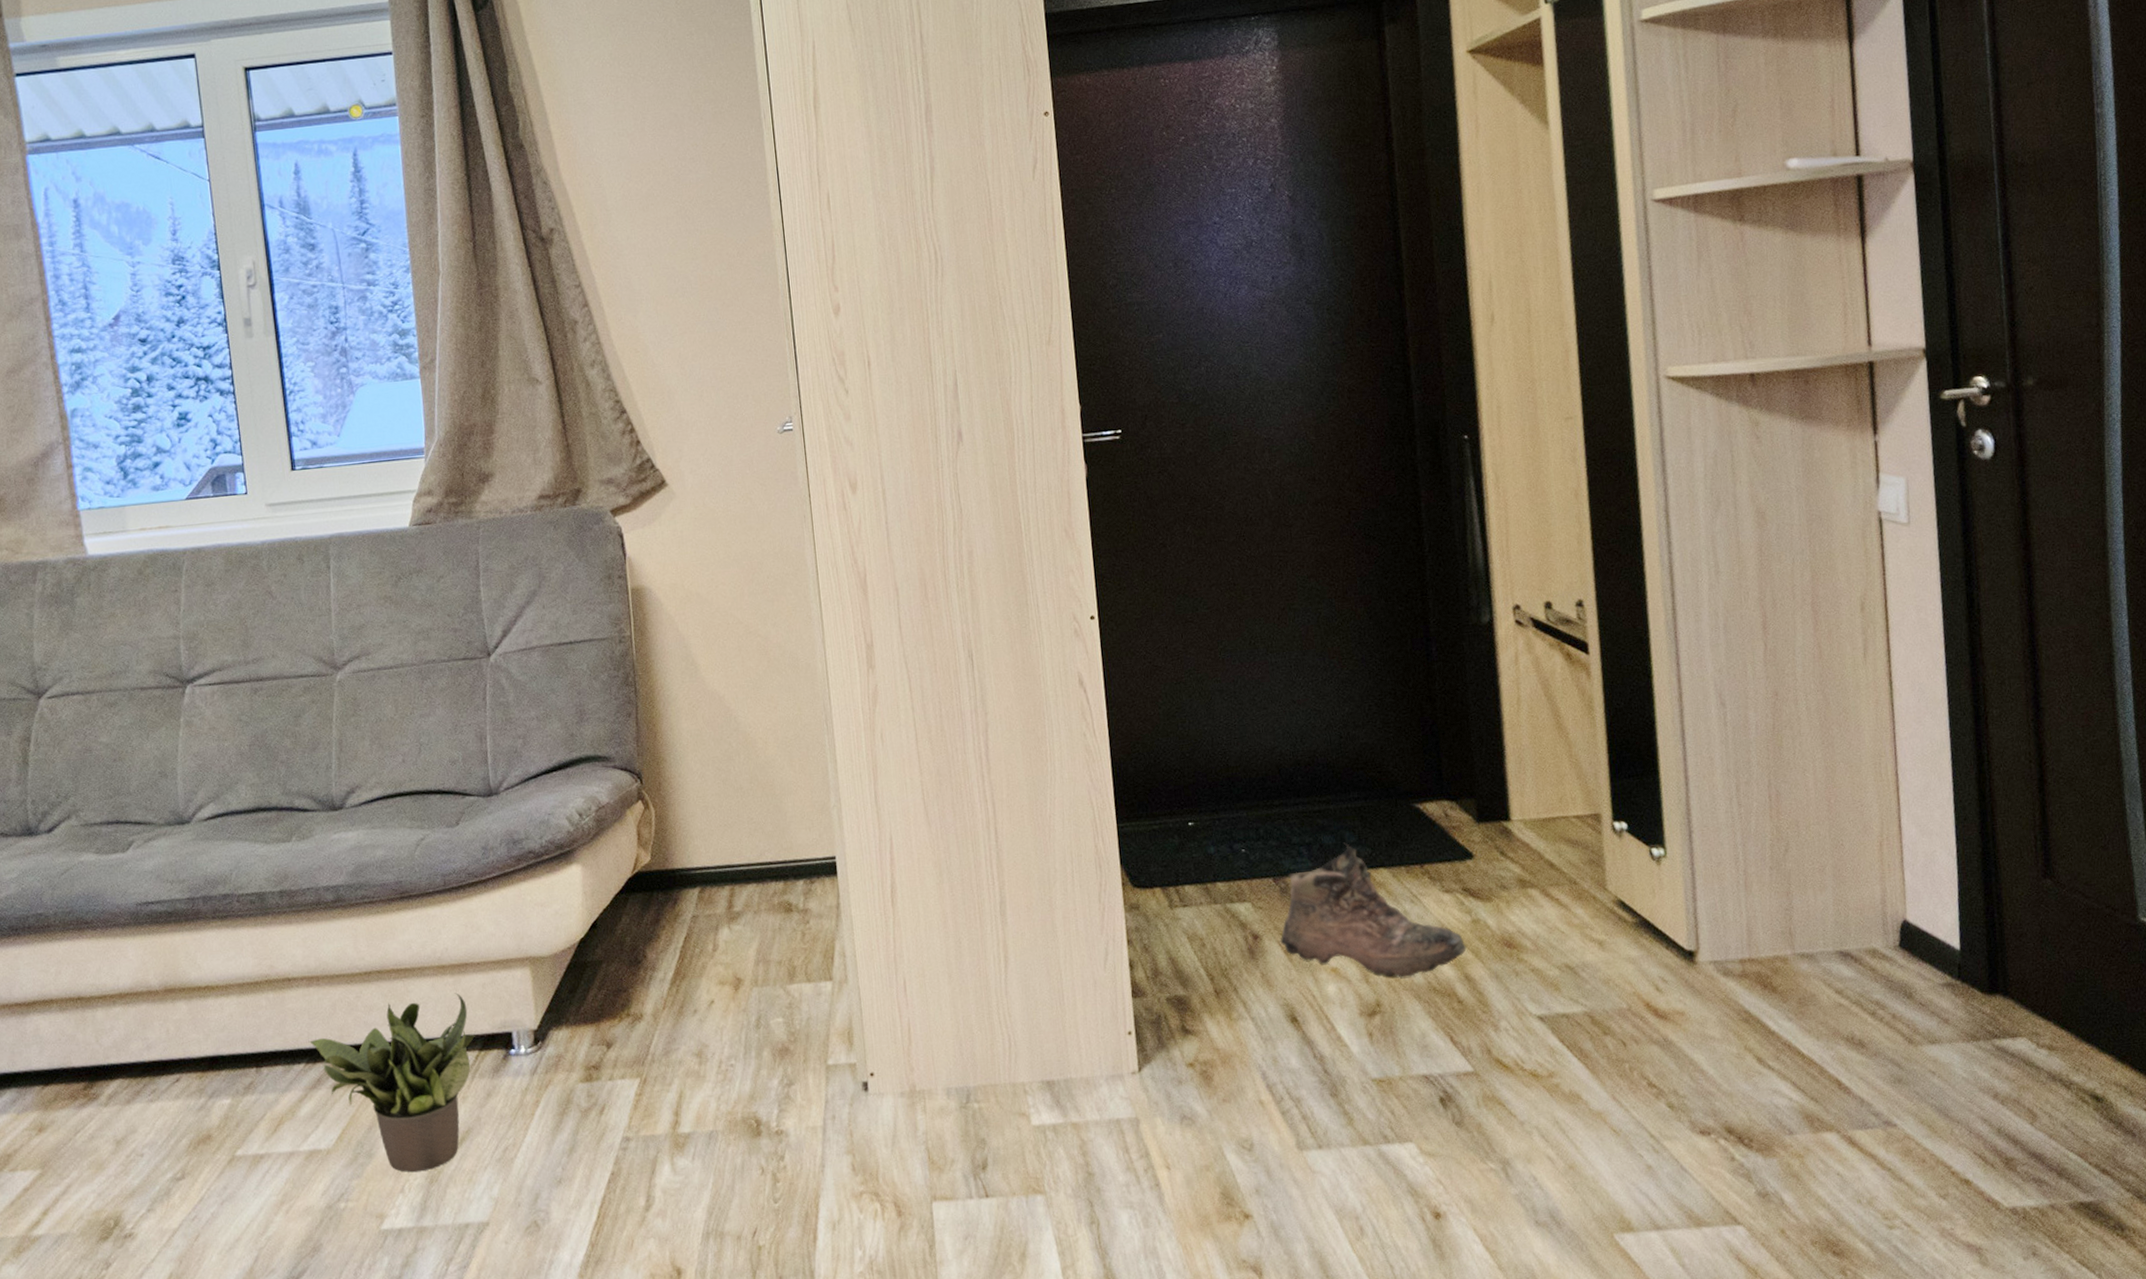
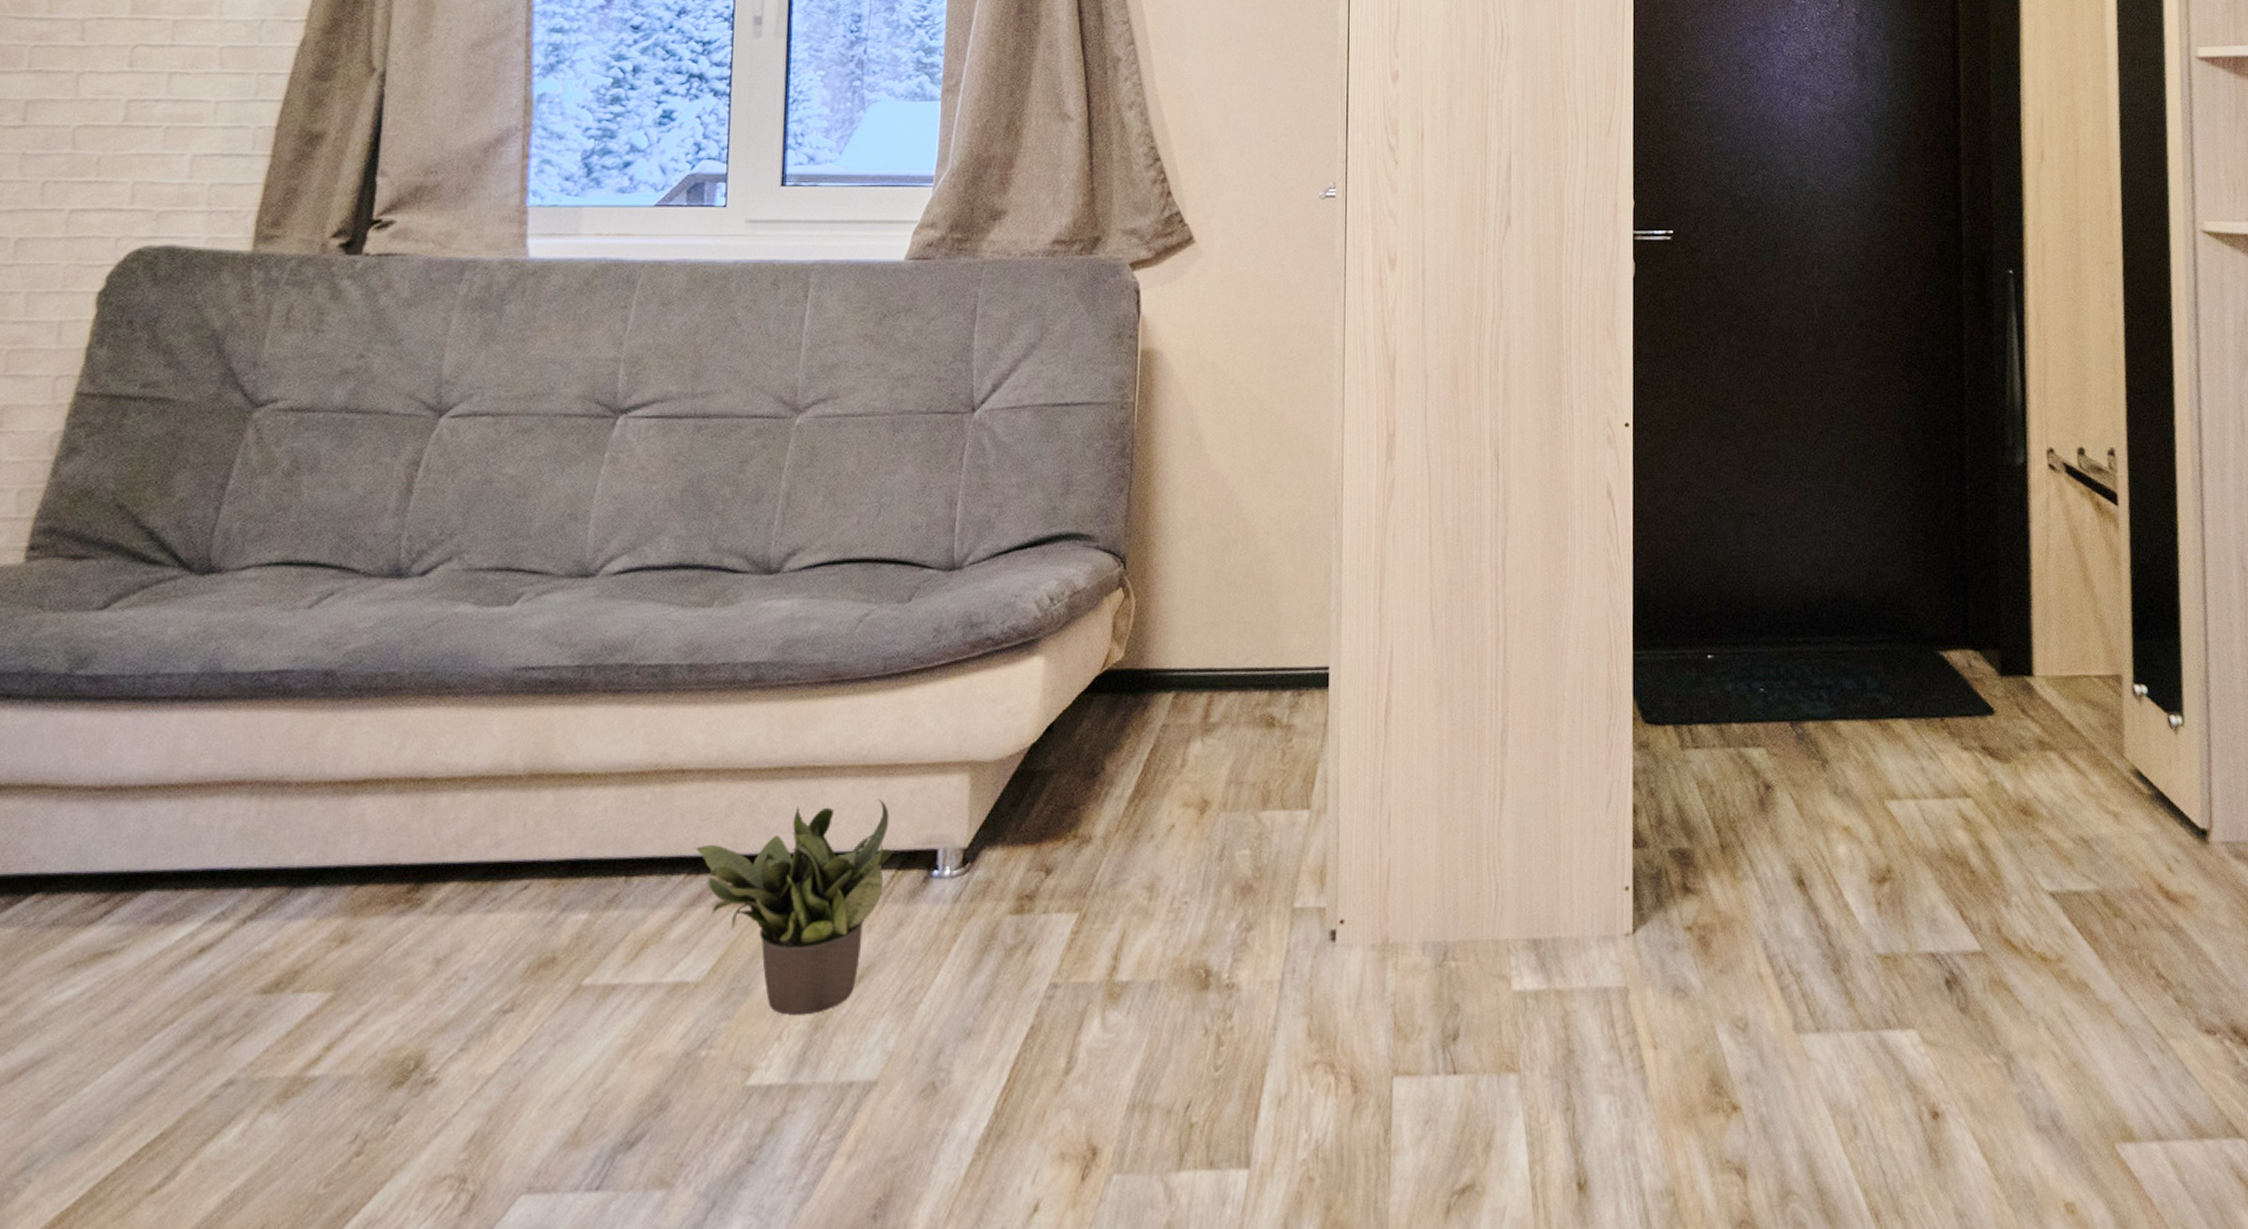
boot: present [1280,842,1467,977] -> none [1792,688,1982,841]

